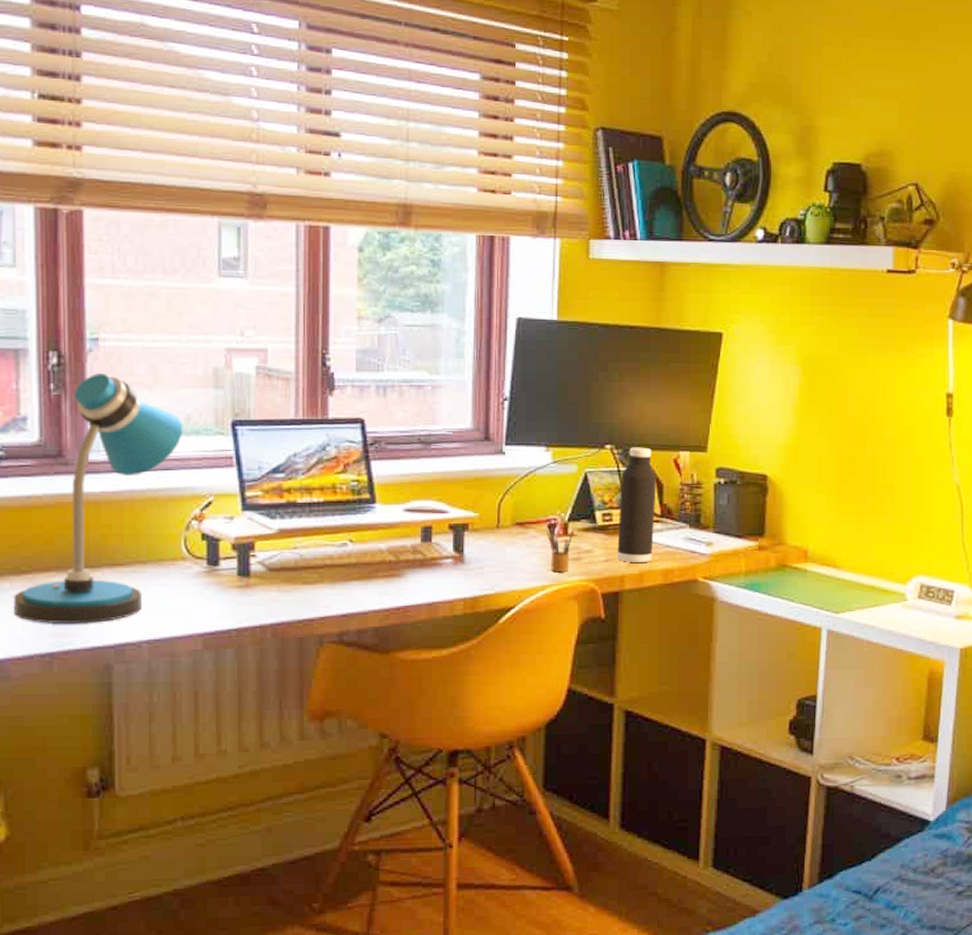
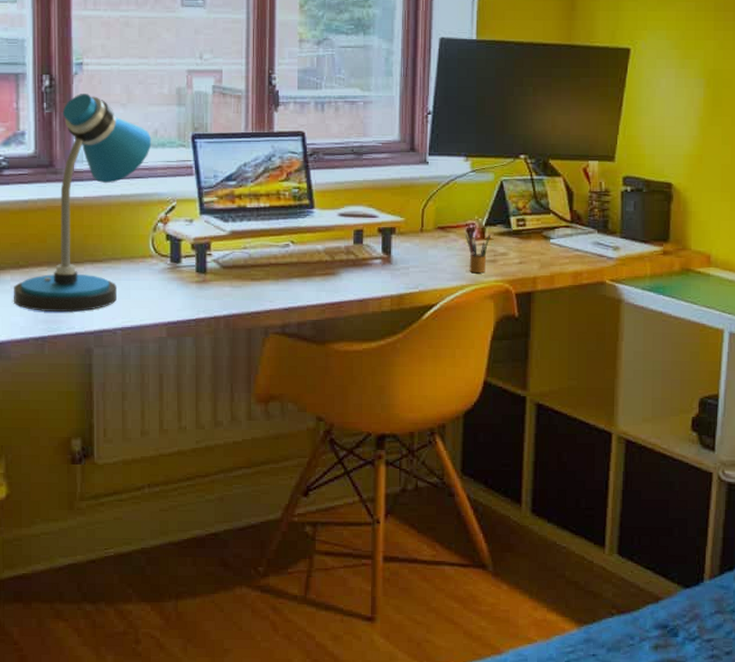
water bottle: present [617,447,657,562] -> none [530,157,567,265]

